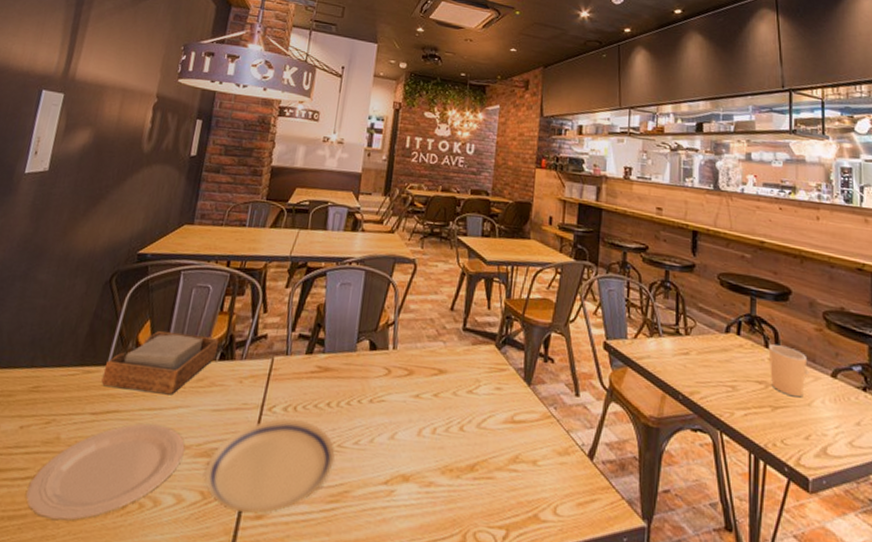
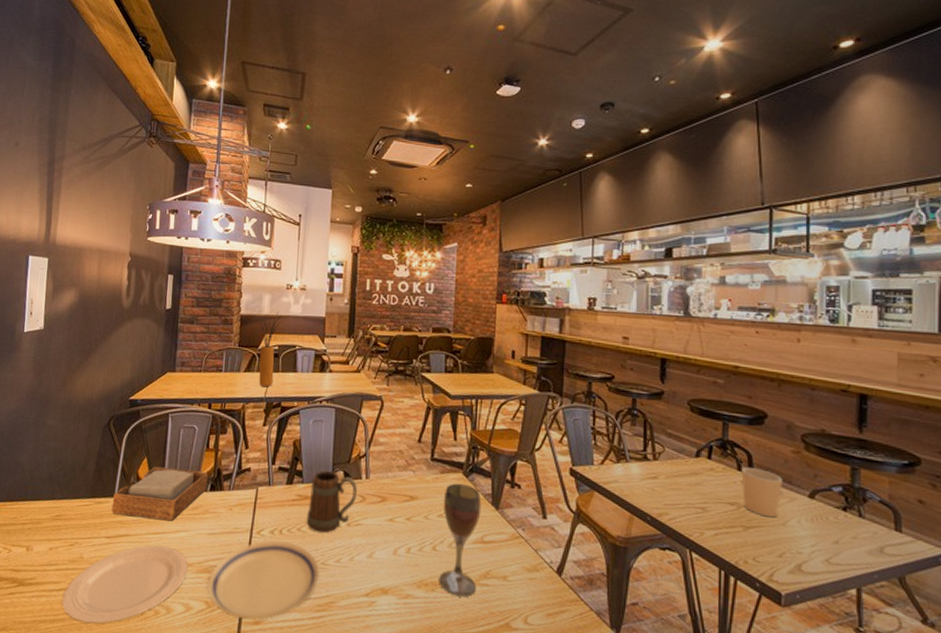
vase: none [285,165,316,245] -> present [259,312,282,387]
beer mug: none [325,338,383,410] -> present [306,470,357,533]
cup: none [465,355,514,485] -> present [439,483,482,597]

